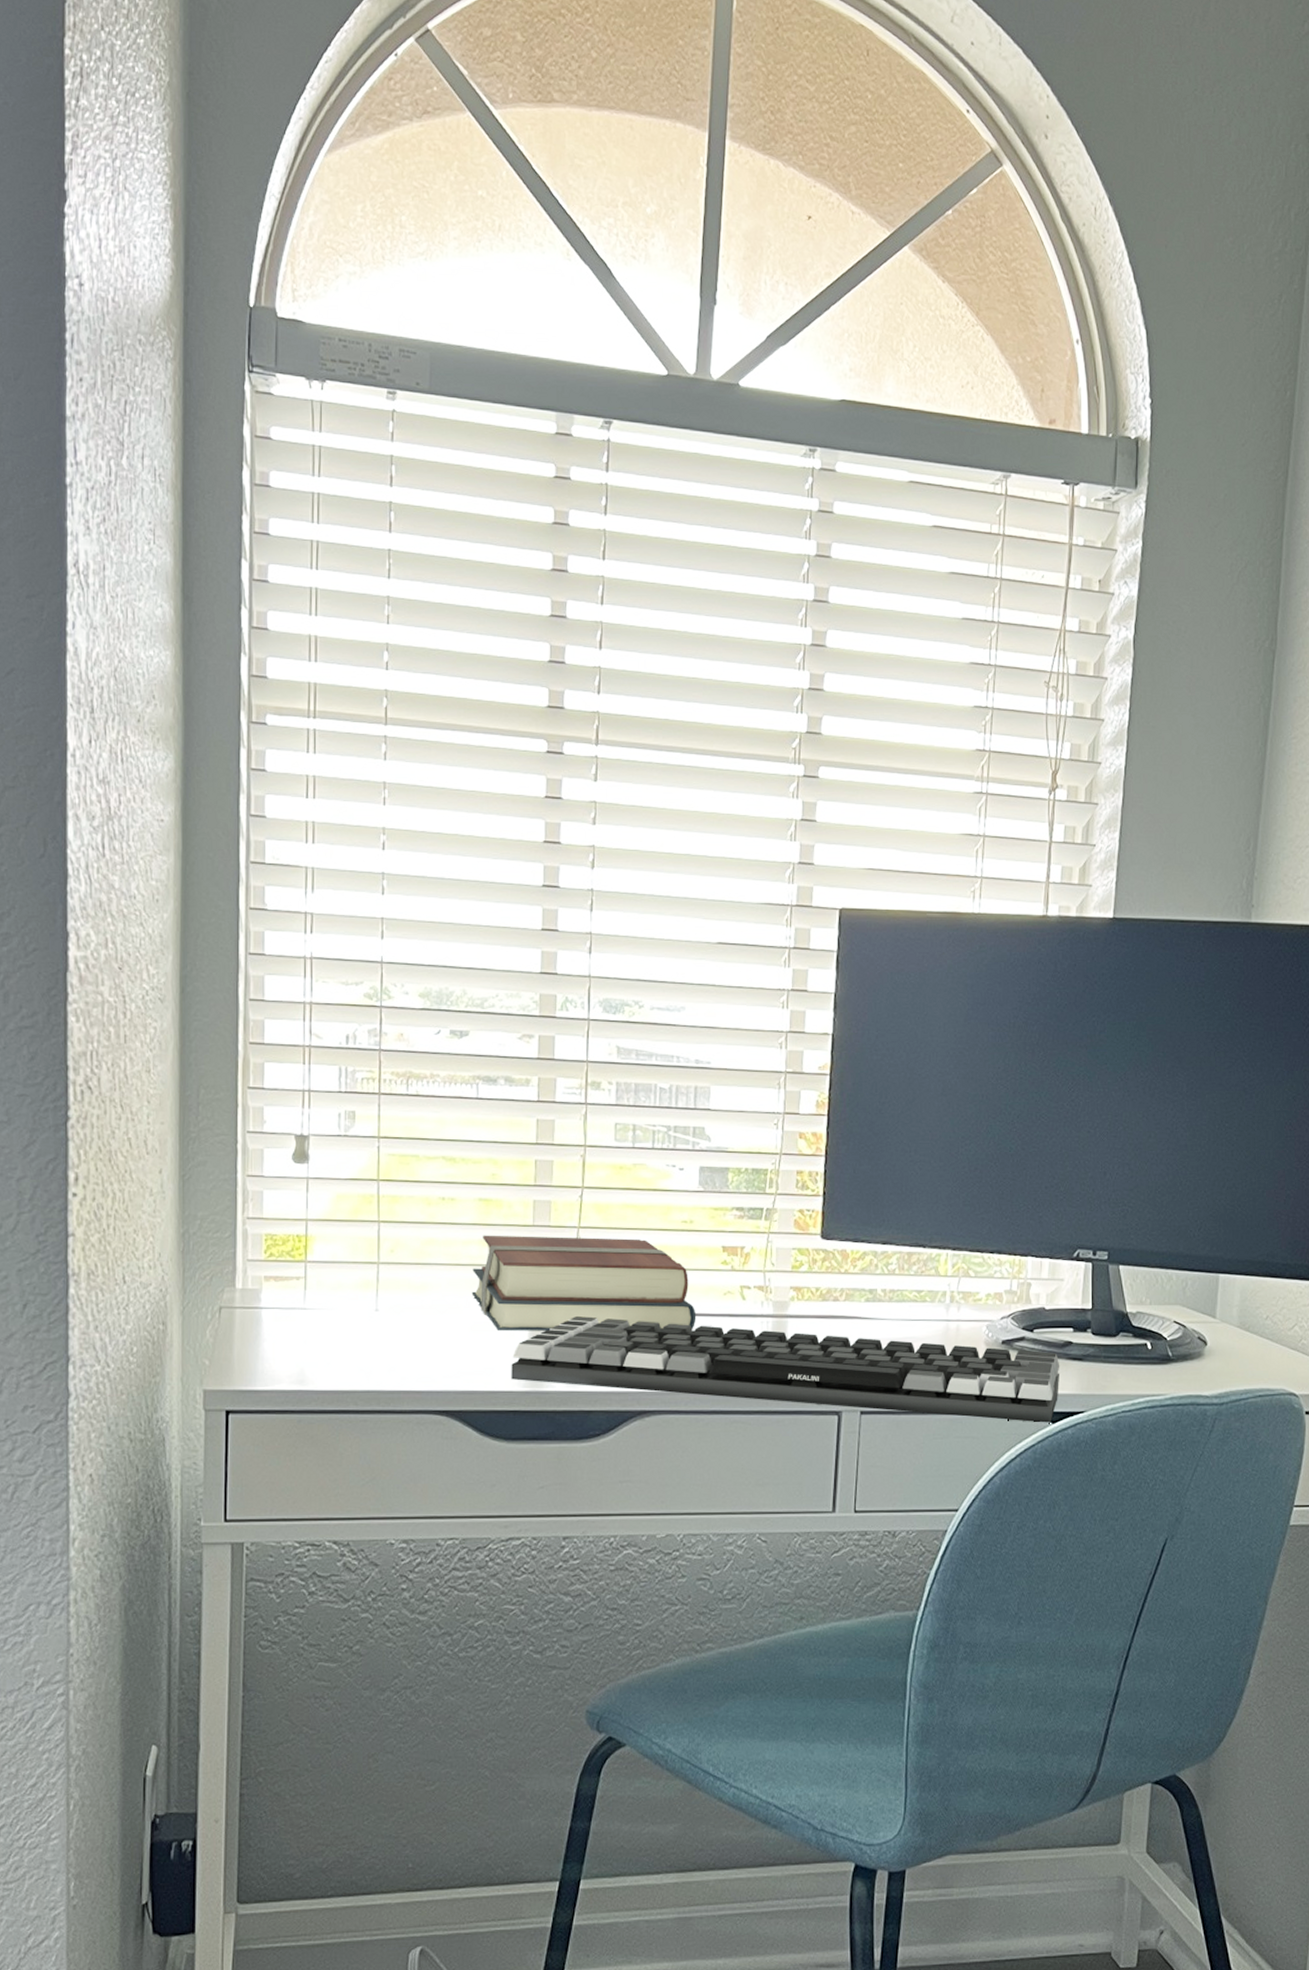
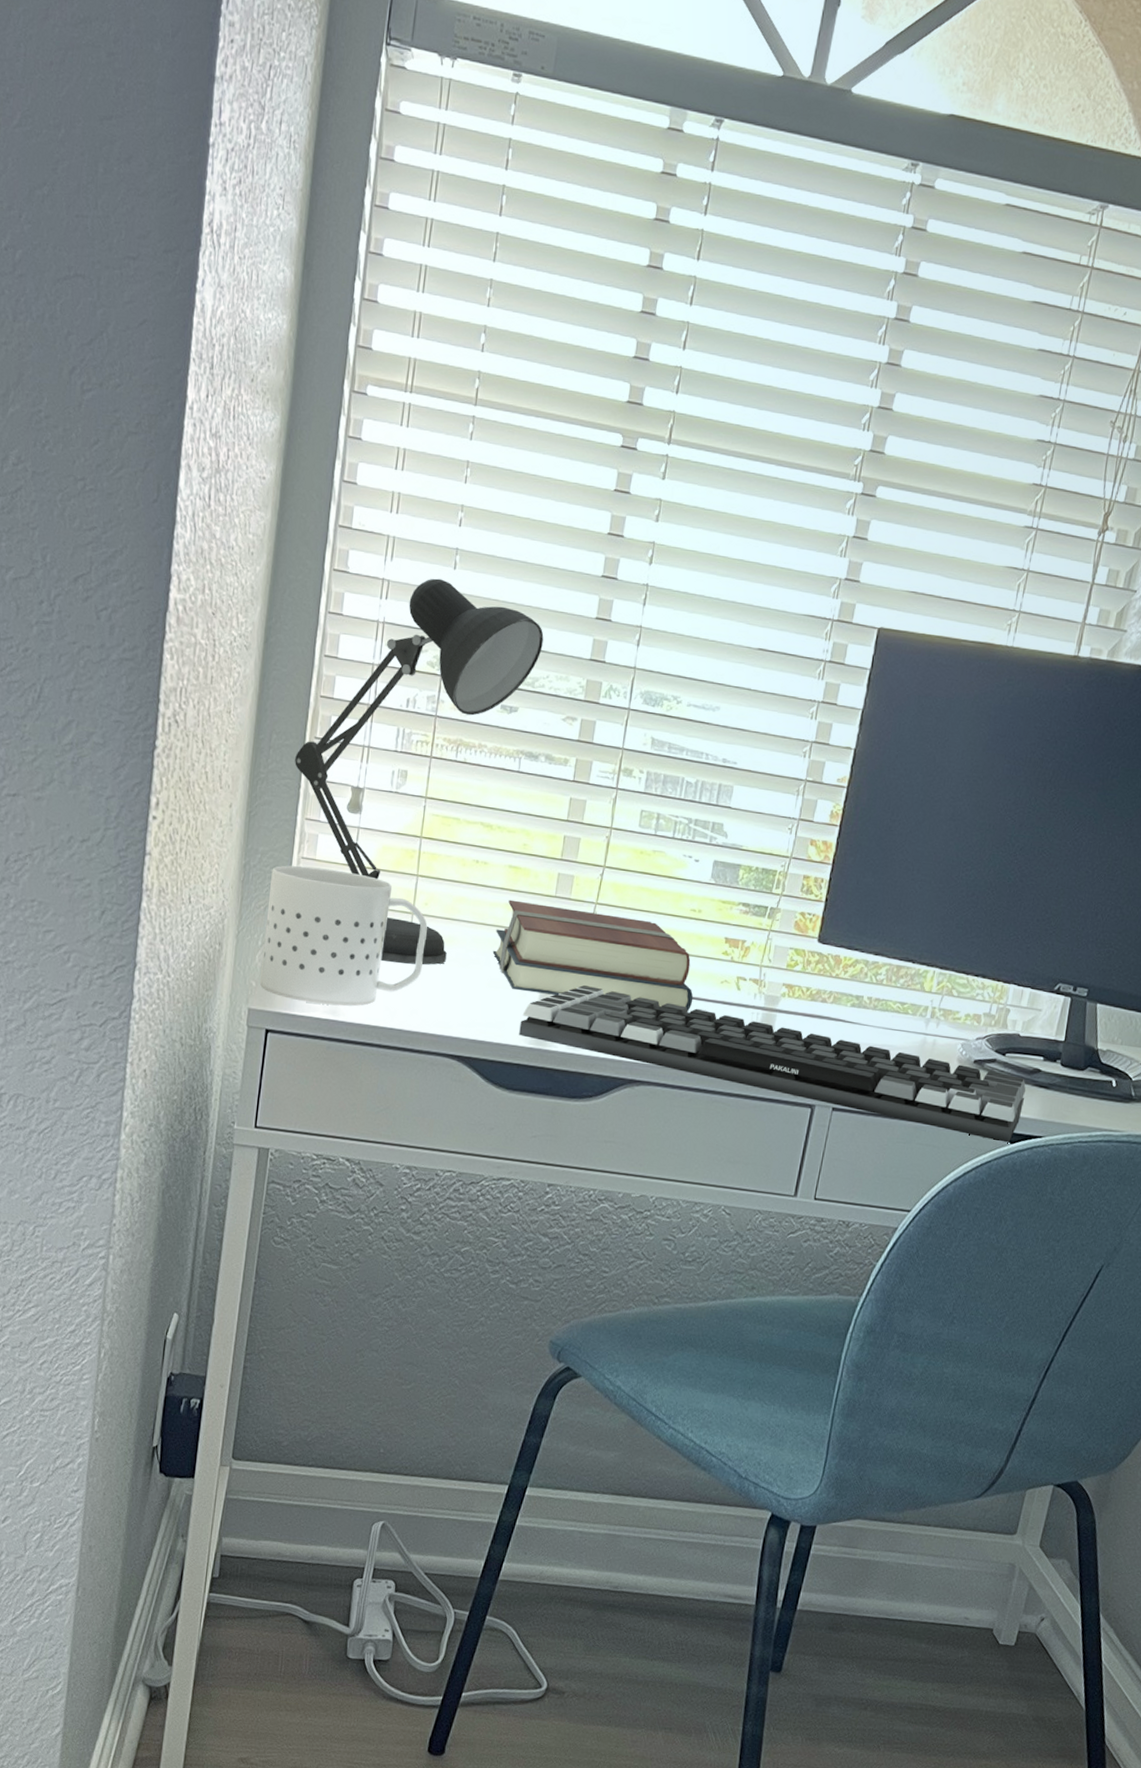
mug: none [213,1226,396,1375] -> present [259,865,428,1007]
desk lamp: none [228,906,488,1320] -> present [295,578,544,965]

